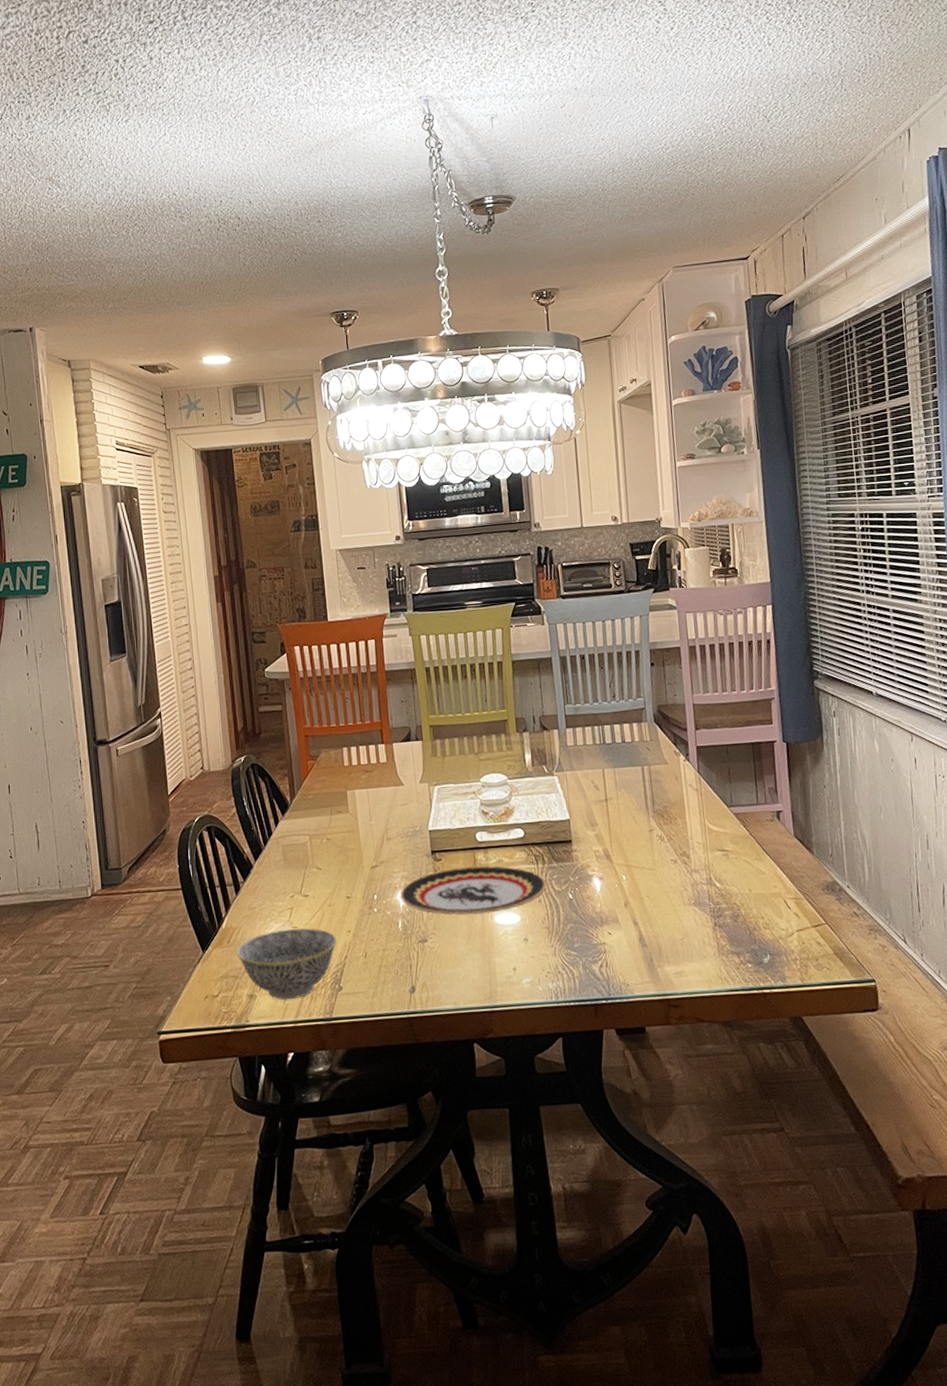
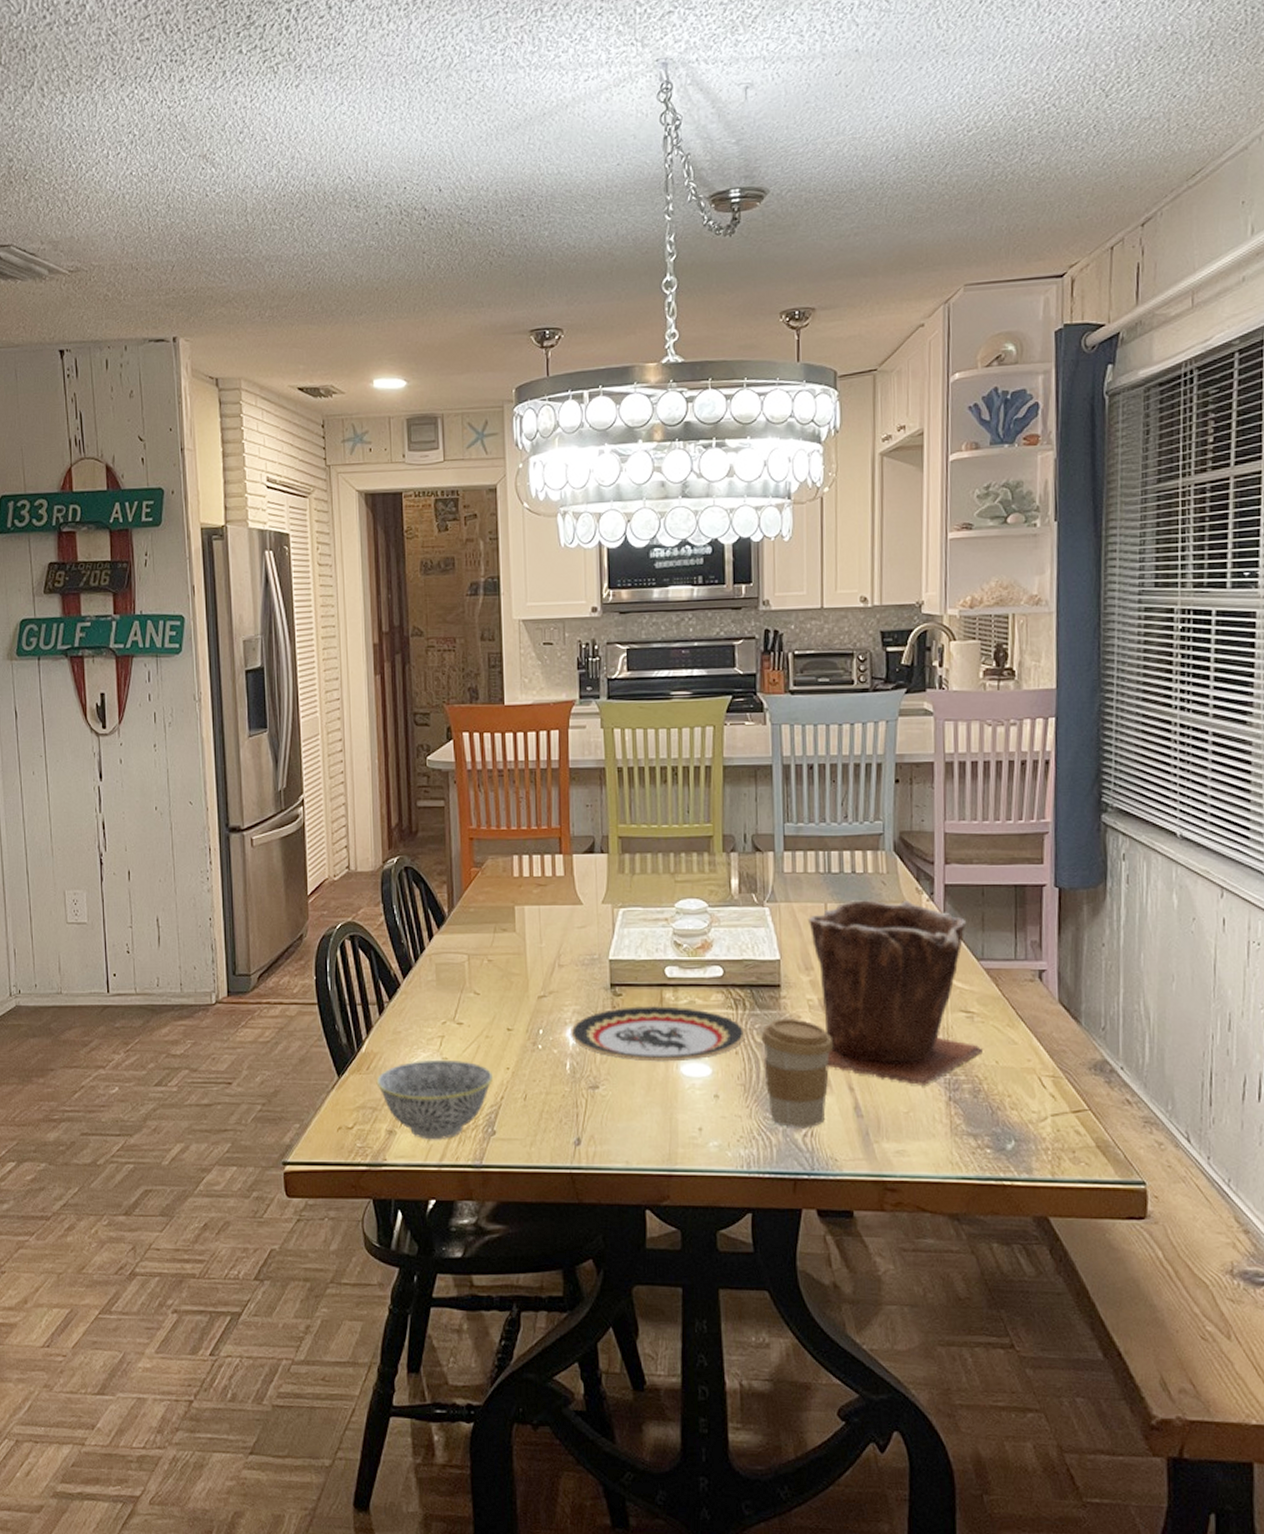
coffee cup: none [559,868,618,961] -> present [761,1018,833,1128]
plant pot: none [590,761,738,915] -> present [809,899,983,1085]

